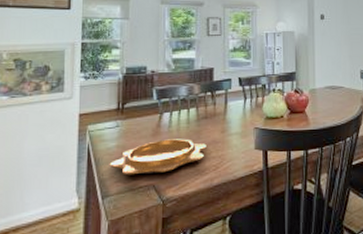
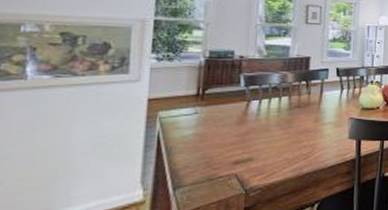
decorative bowl: present [109,139,207,175] -> none [183,127,298,165]

